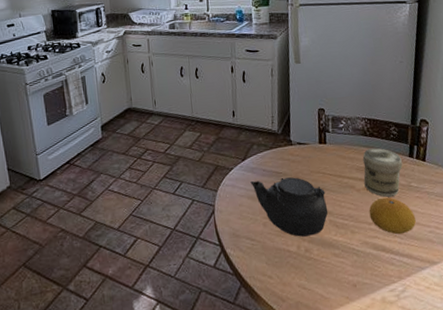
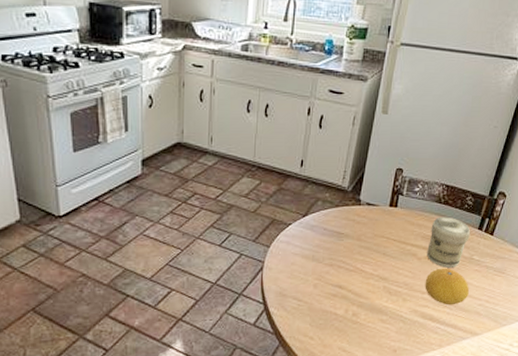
teapot: present [250,177,329,237] -> none [307,239,385,301]

